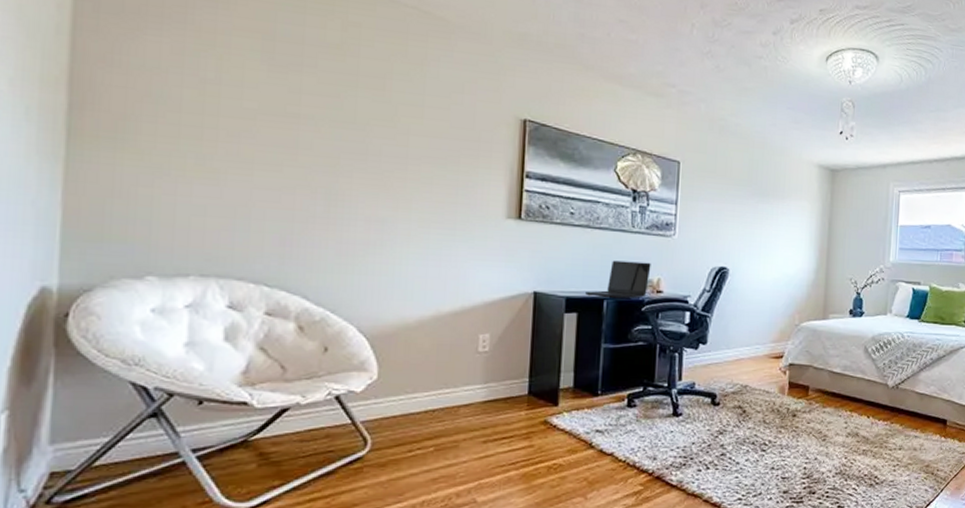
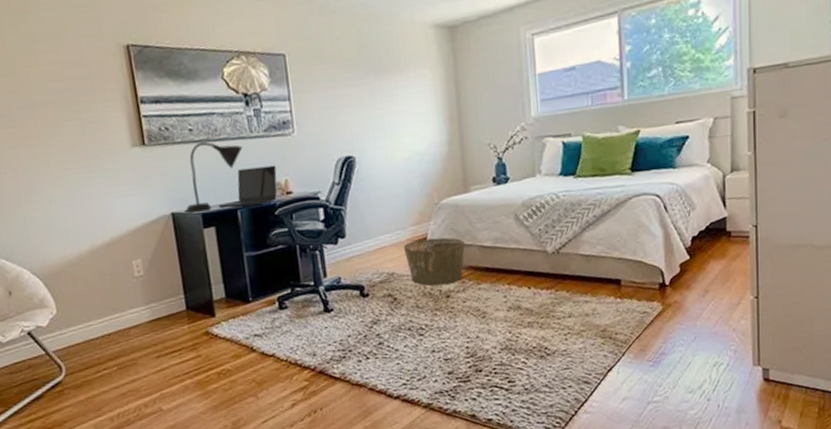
desk lamp: none [549,226,622,296] -> present [185,141,243,213]
basket: none [759,357,818,404] -> present [403,237,466,286]

